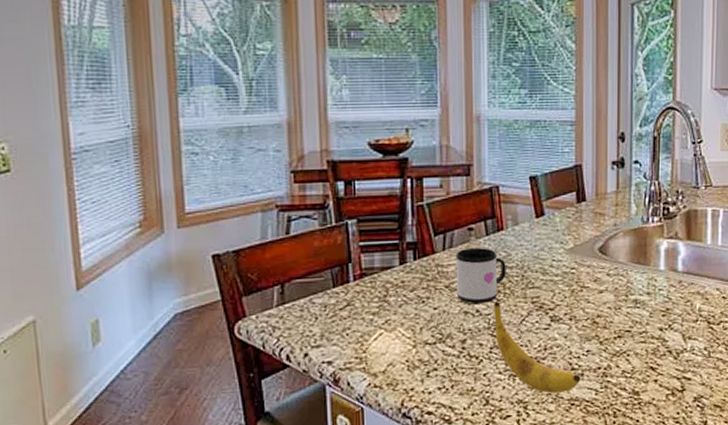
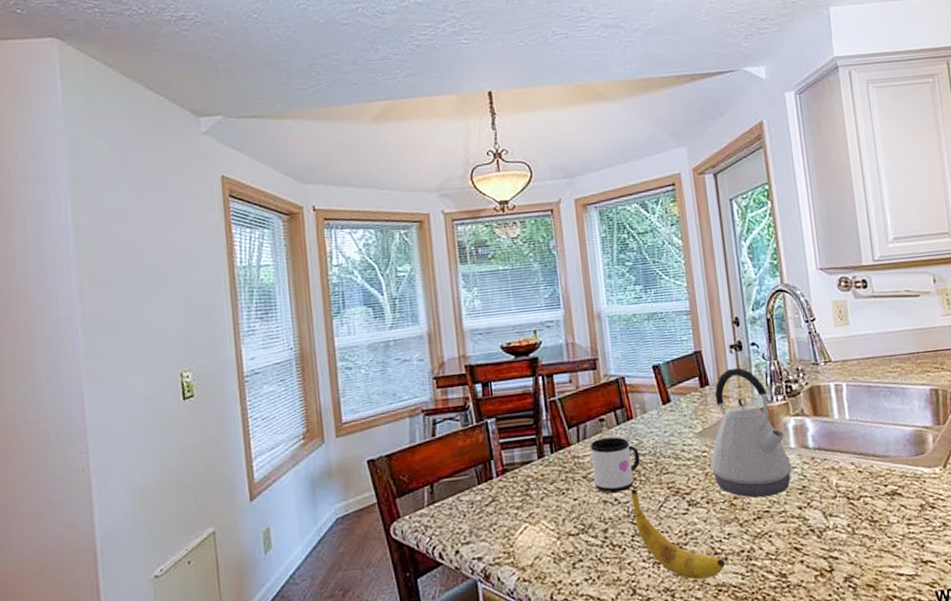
kettle: none [577,185,659,318] -> present [710,367,793,498]

